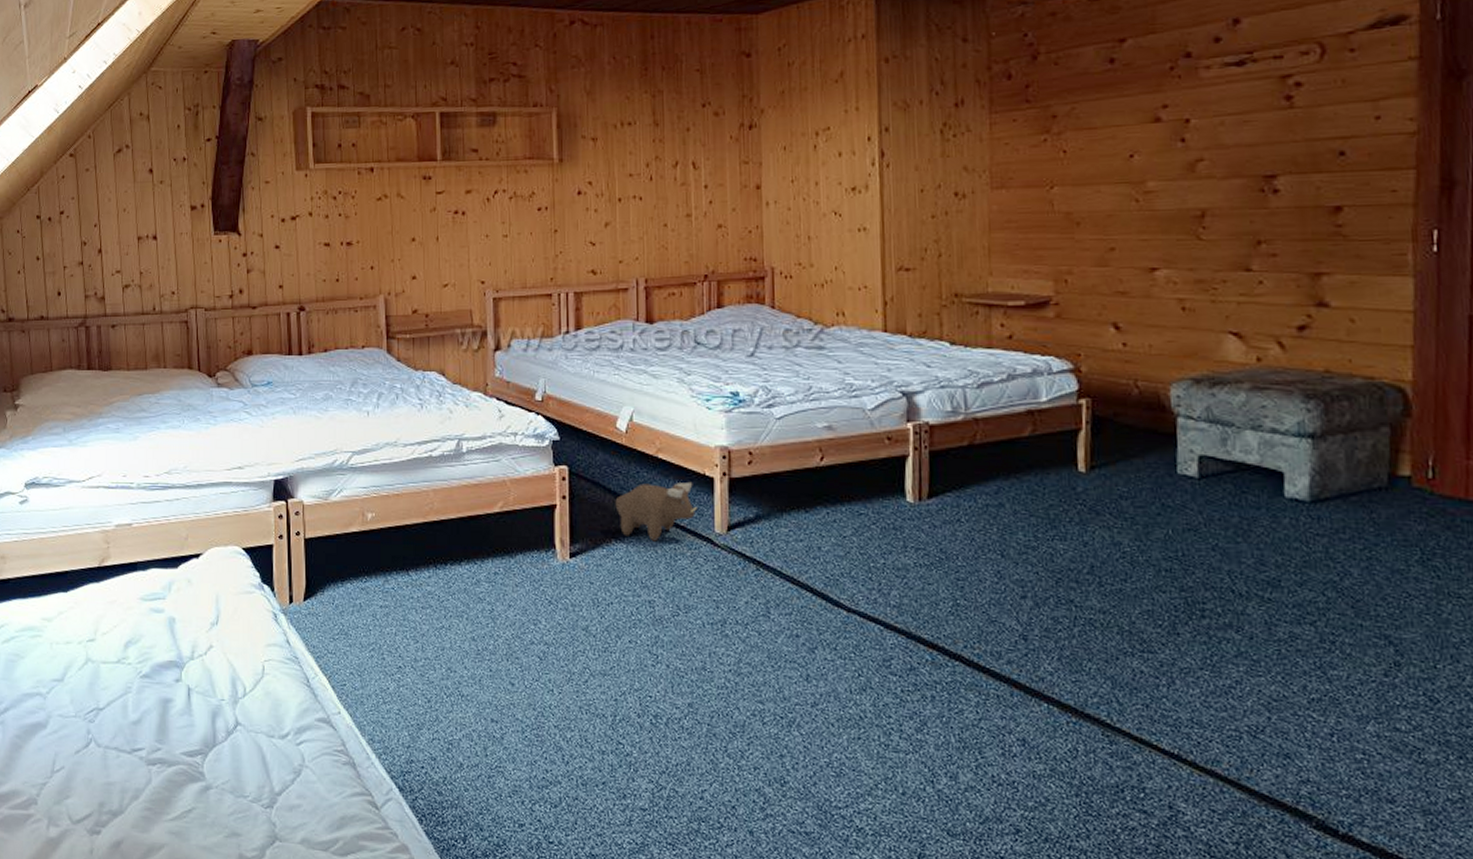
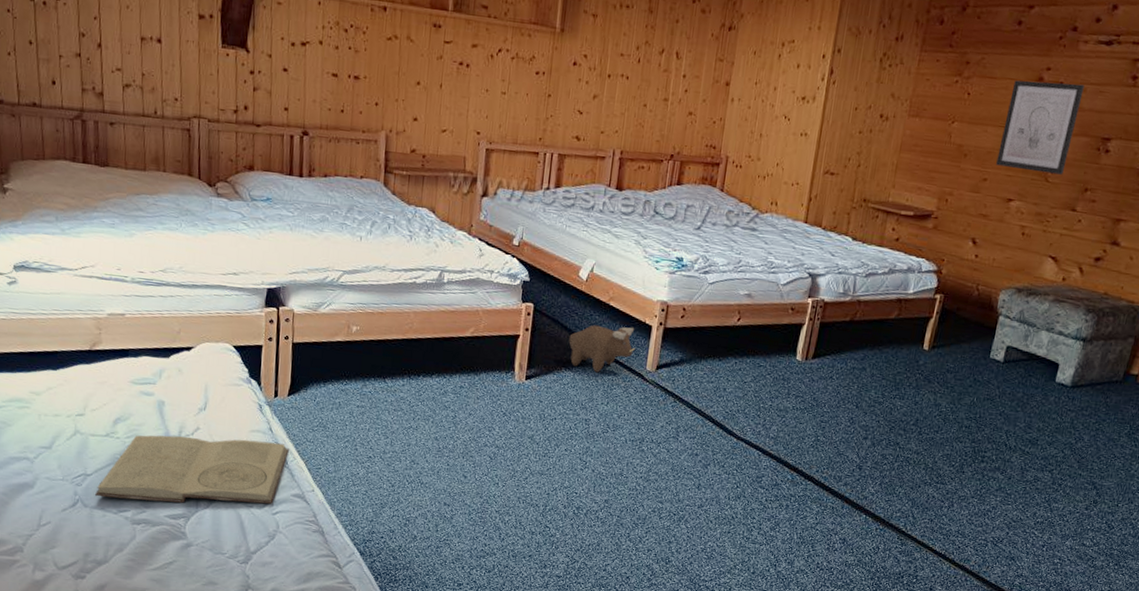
book: none [108,655,310,737] -> present [95,435,290,504]
wall art: none [1121,117,1221,230] -> present [996,80,1085,175]

